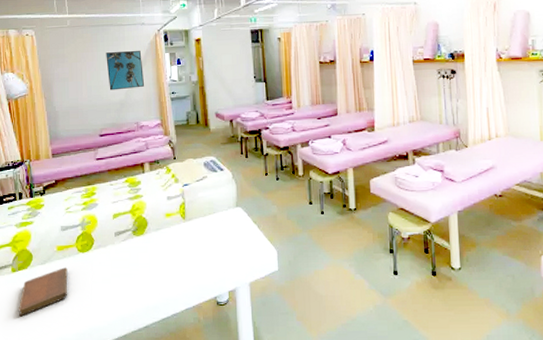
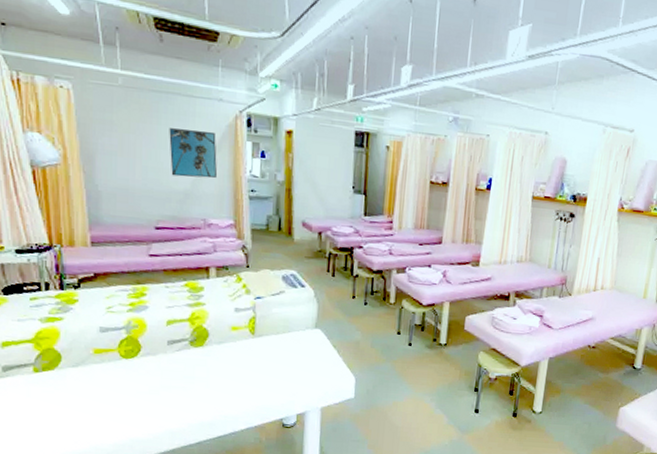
notebook: present [18,267,68,317] -> none [41,372,106,422]

